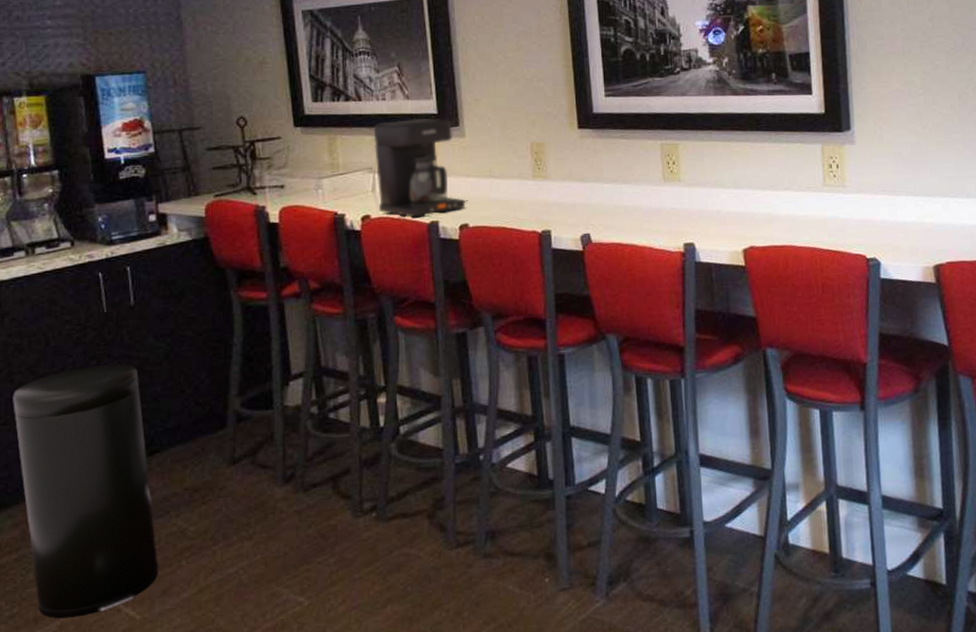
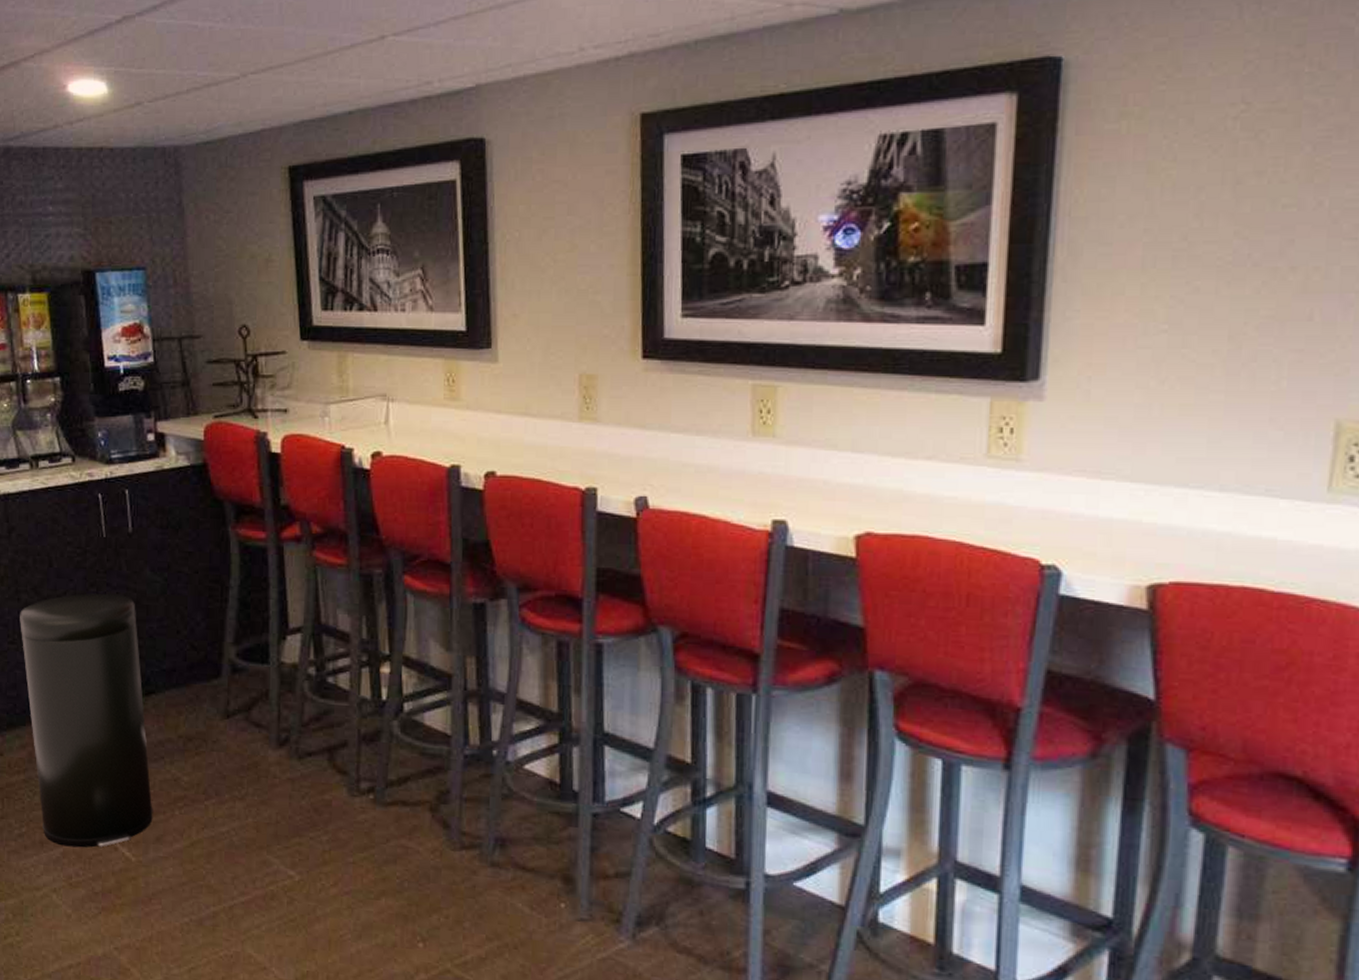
coffee maker: present [373,118,465,218] -> none [389,335,493,459]

